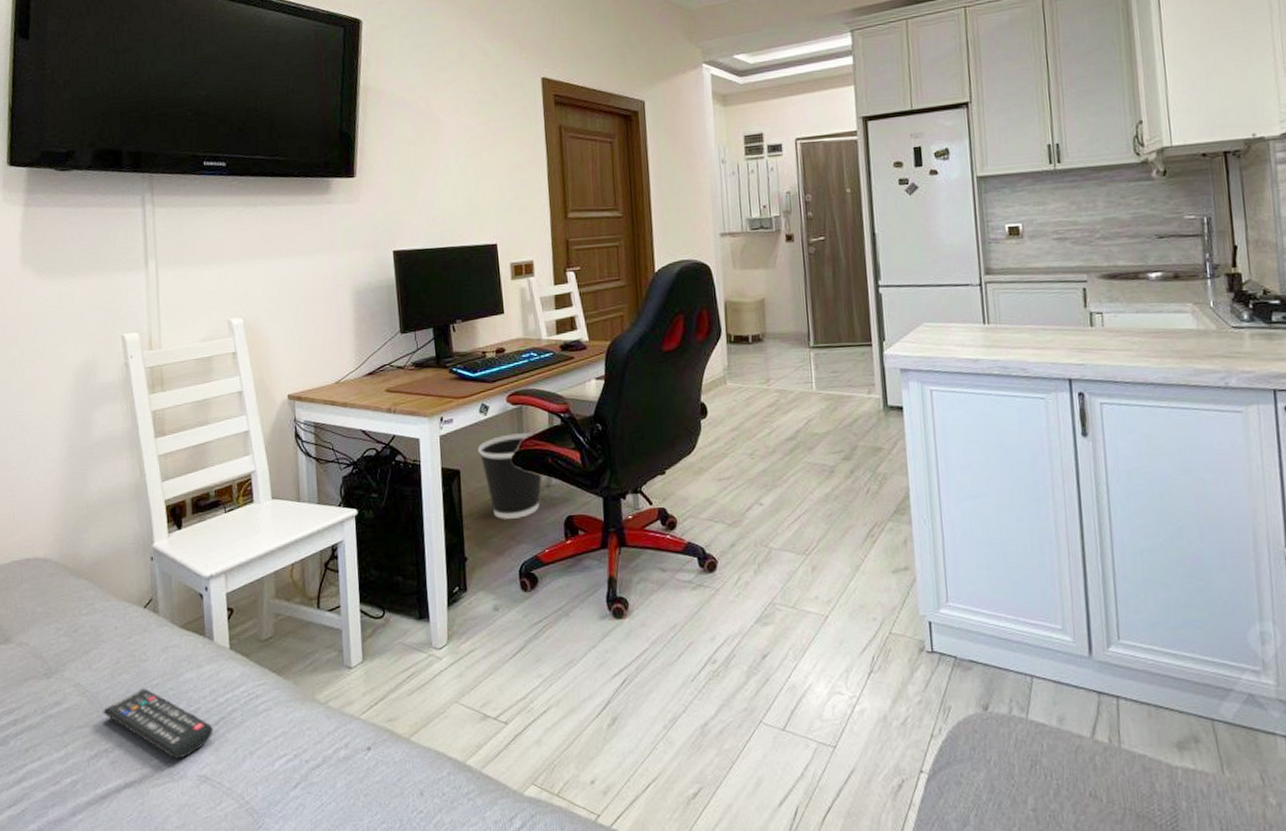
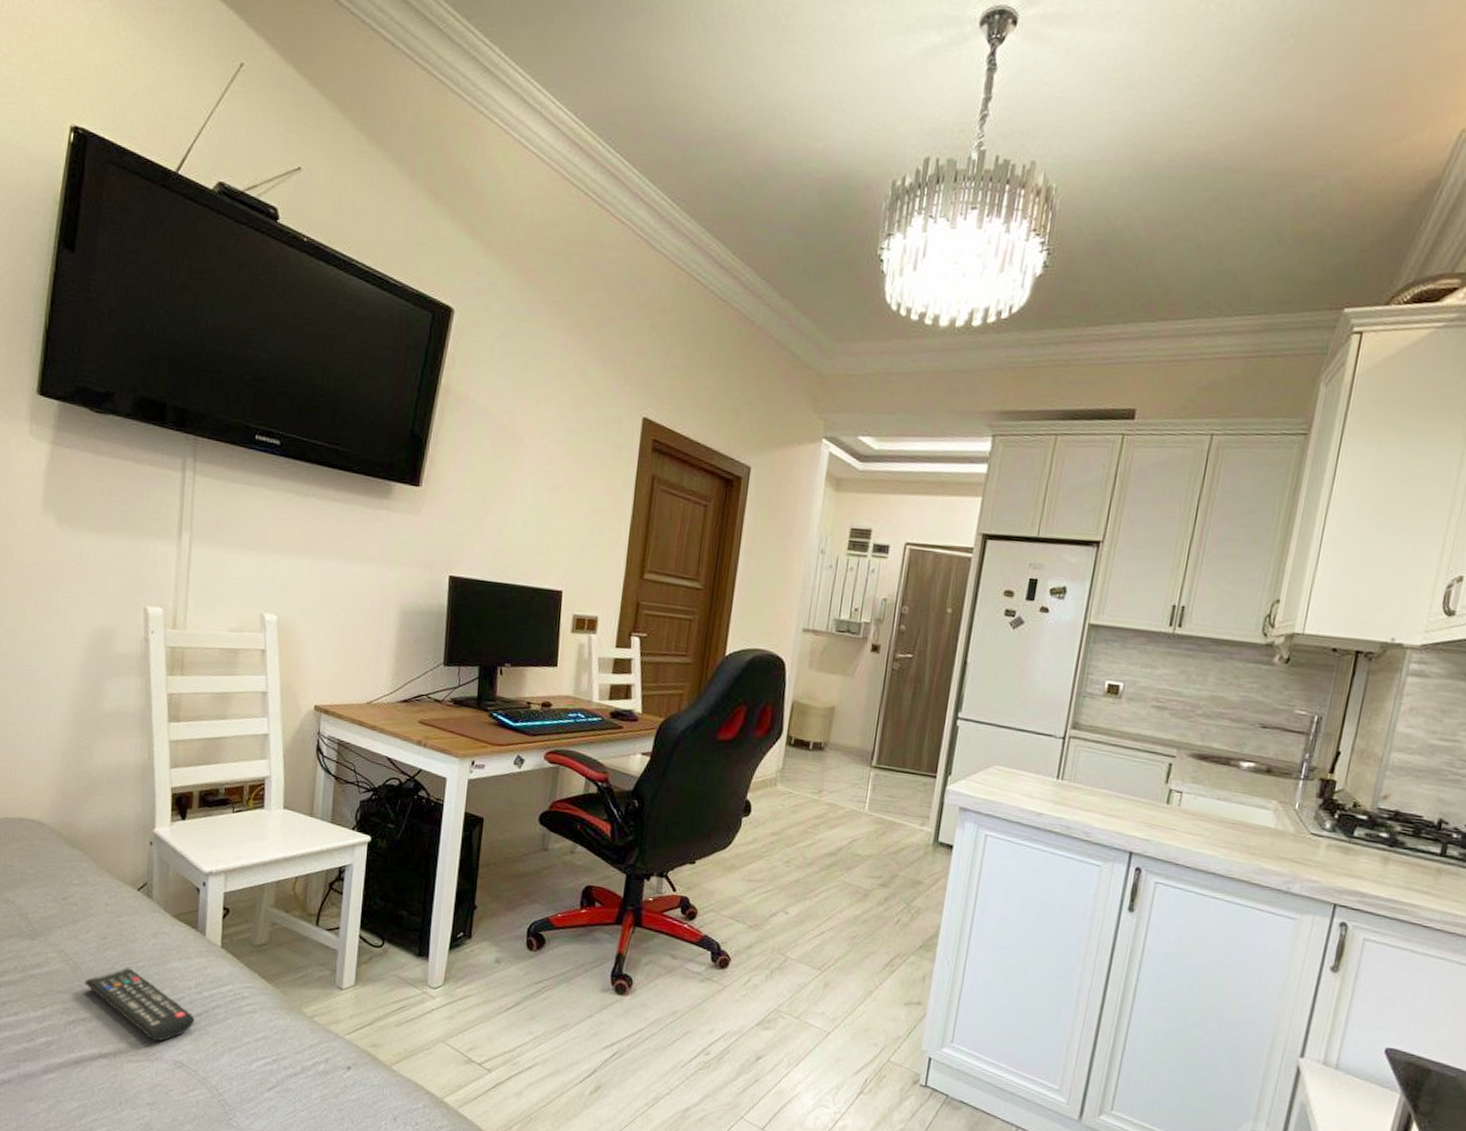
wastebasket: present [478,433,542,519] -> none [506,792,568,878]

